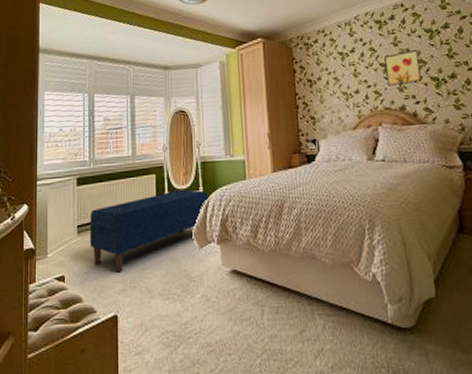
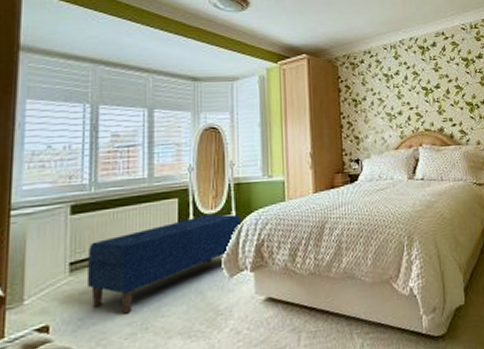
wall art: present [384,50,421,87] -> none [426,76,458,109]

